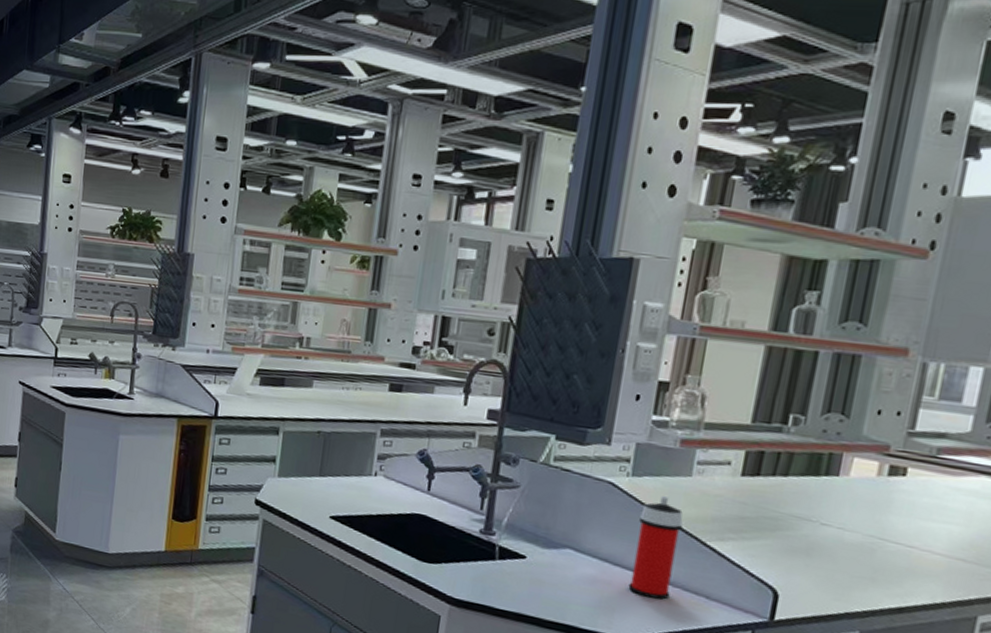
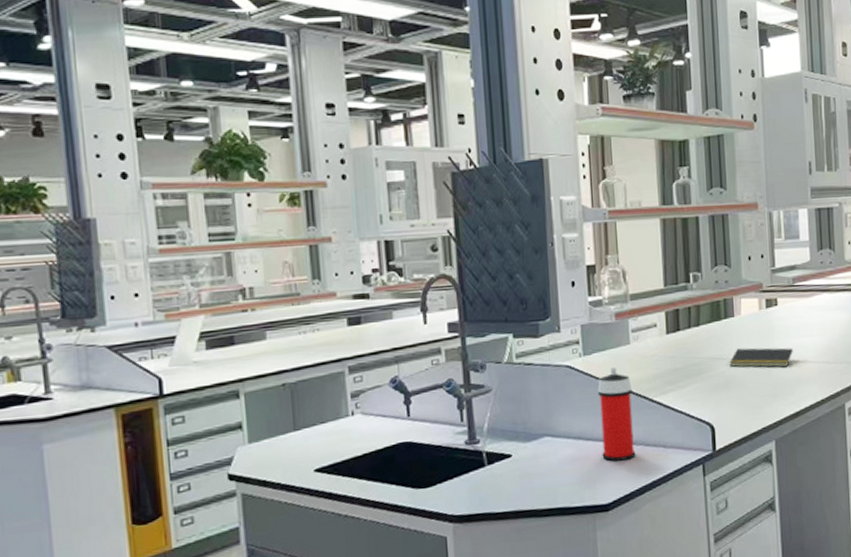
notepad: none [817,513,915,551] -> present [729,347,793,368]

